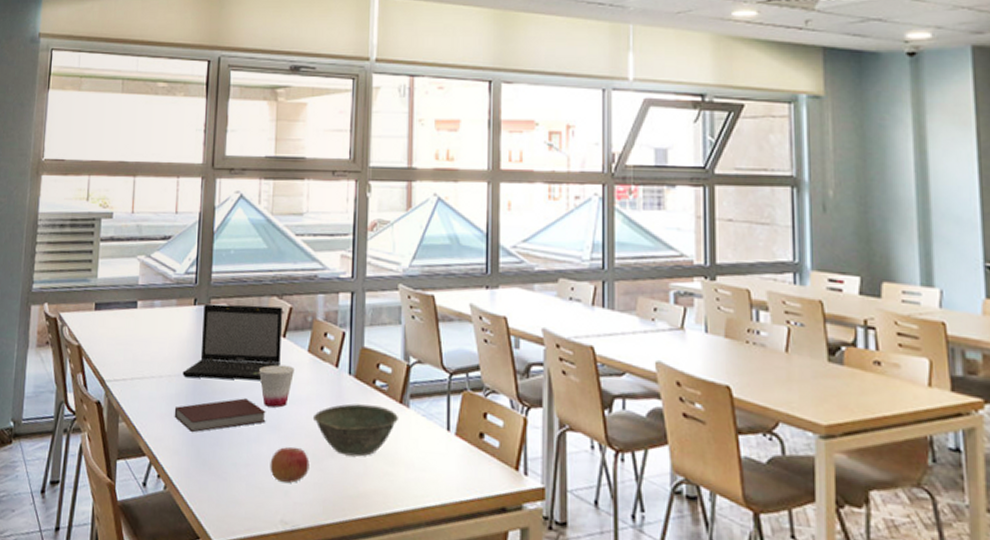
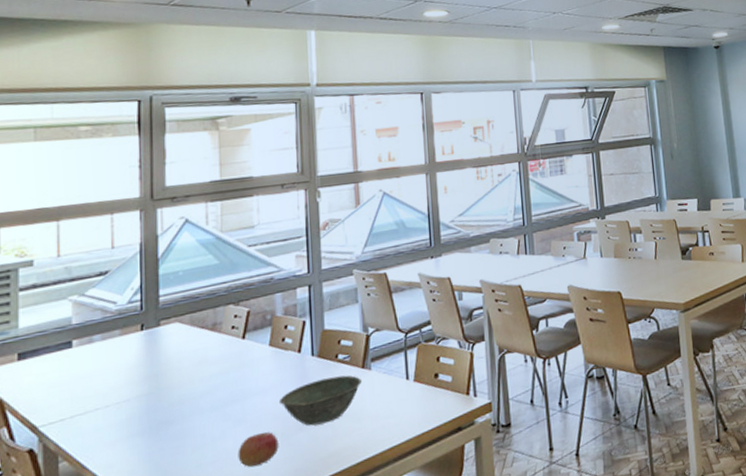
notebook: present [174,398,266,433] -> none [126,402,230,450]
laptop: present [182,303,284,381] -> none [133,312,241,401]
cup: present [259,364,294,408] -> none [219,362,257,405]

